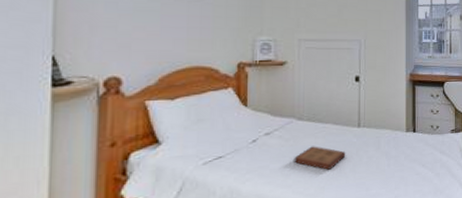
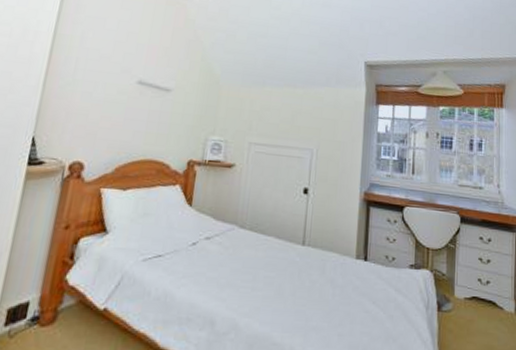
book: present [294,146,346,170] -> none [231,259,287,289]

